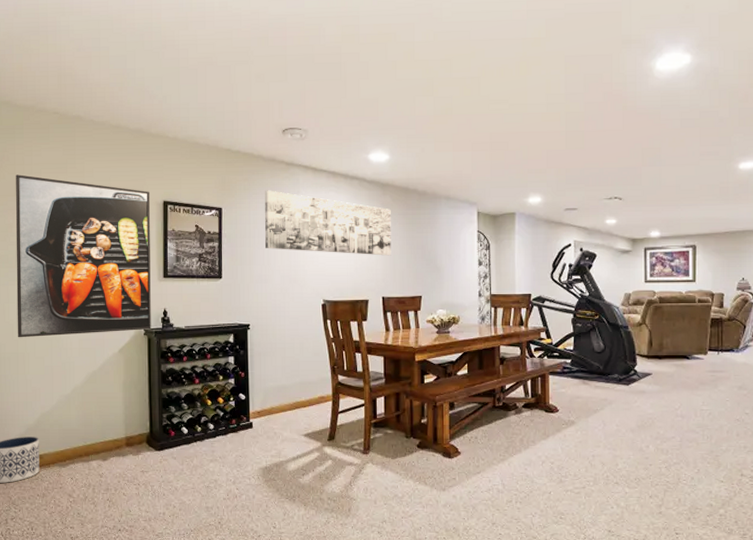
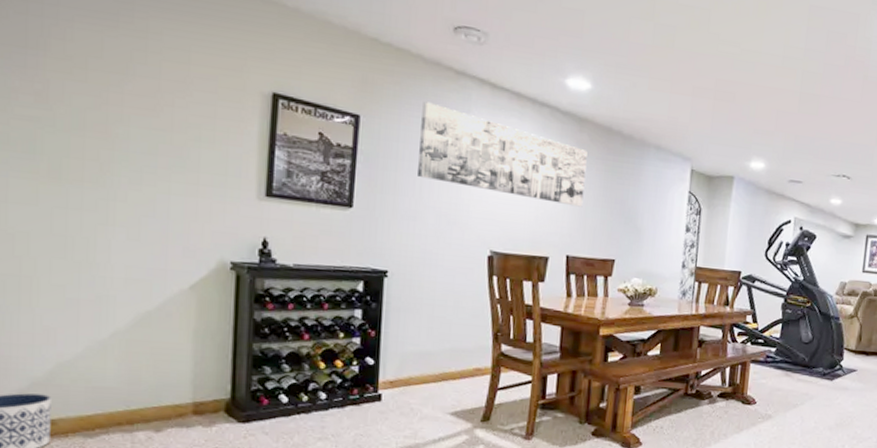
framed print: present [15,174,151,338] -> none [20,16,252,264]

